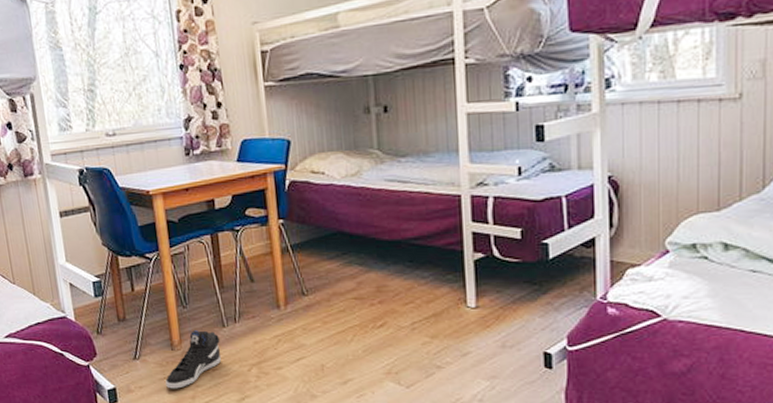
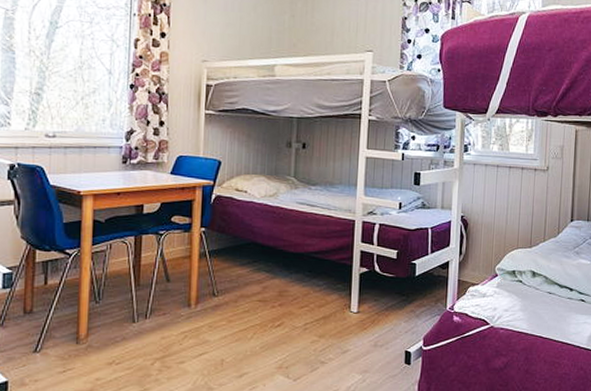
sneaker: present [165,330,222,389] -> none [64,325,128,382]

